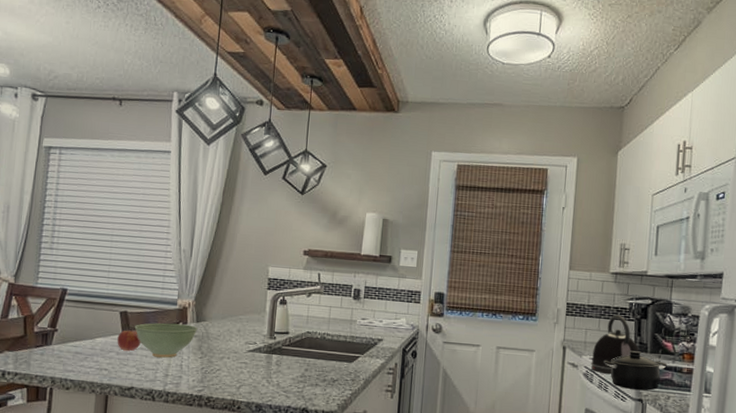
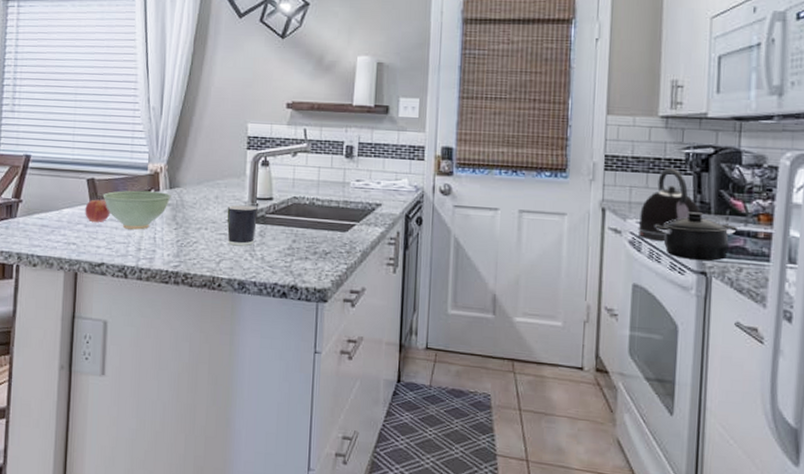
mug: none [247,337,275,374] -> present [227,204,258,246]

